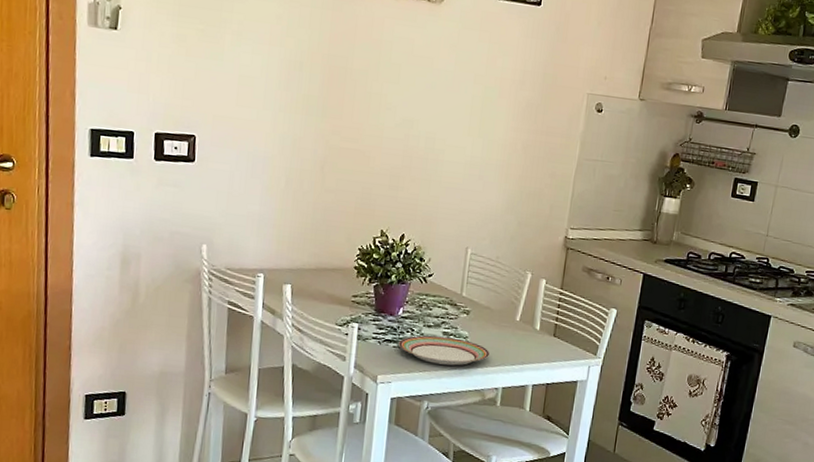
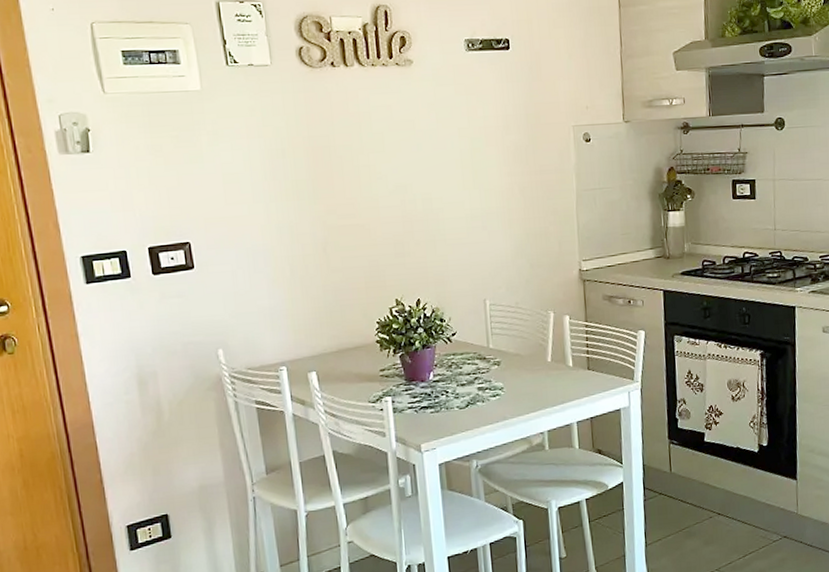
plate: present [399,335,490,366] -> none [436,391,529,421]

